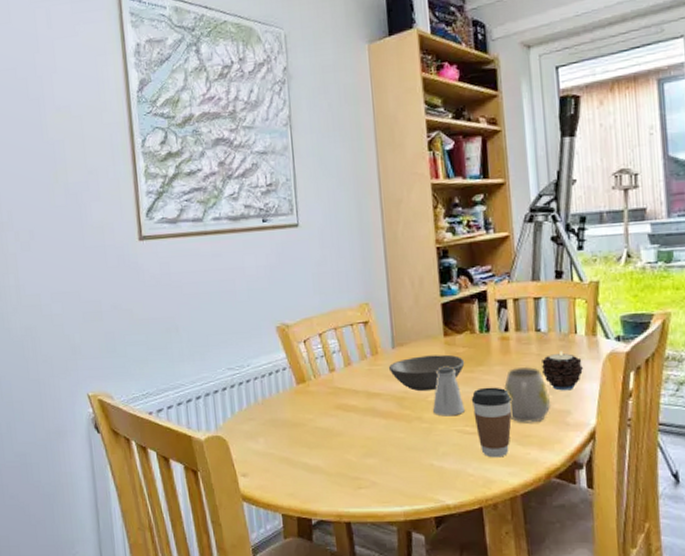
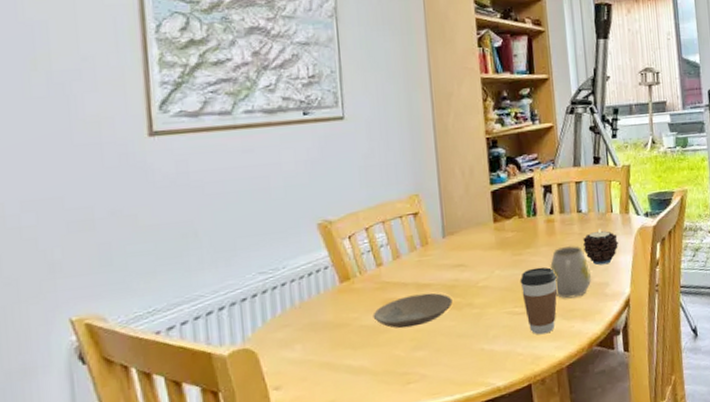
plate: none [326,402,402,434] -> present [372,293,453,329]
soup bowl: present [388,354,465,392] -> none [438,240,514,278]
saltshaker: present [433,366,464,417] -> none [483,250,514,300]

